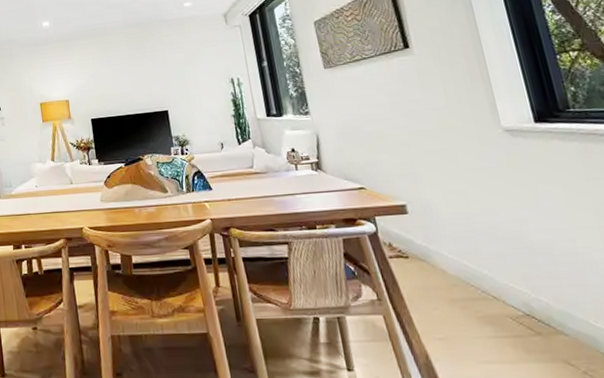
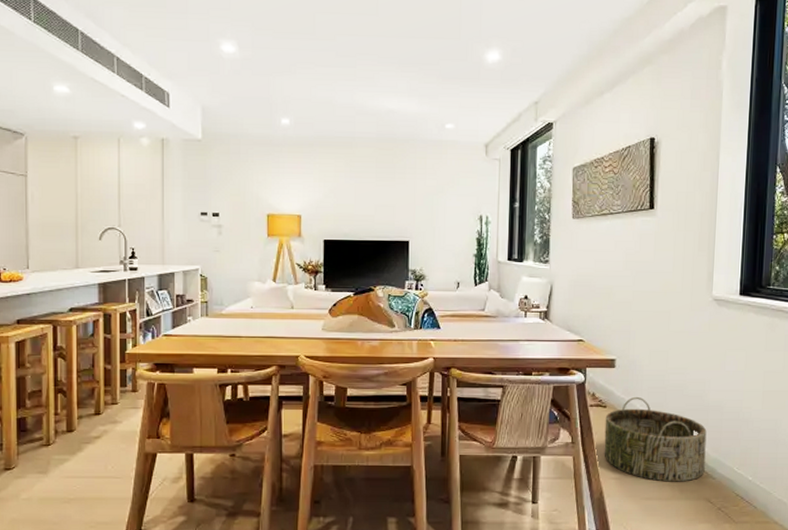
basket: none [410,243,552,341] -> present [604,396,707,482]

